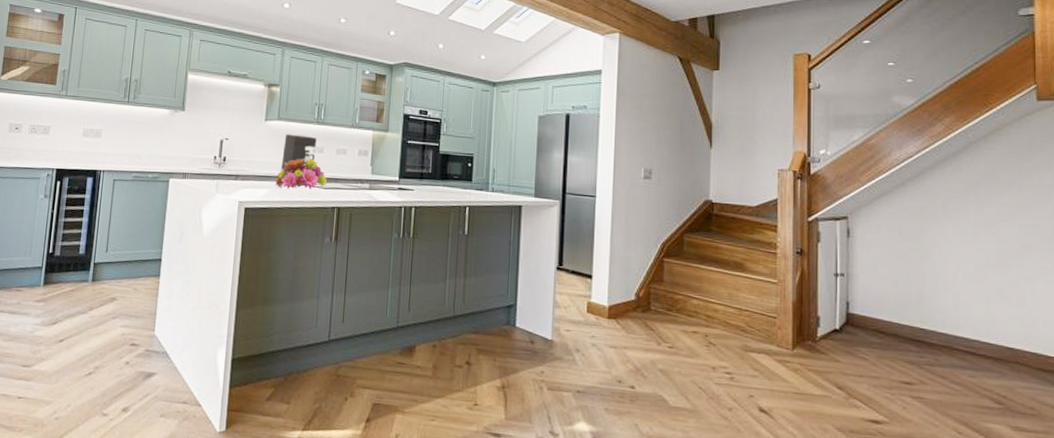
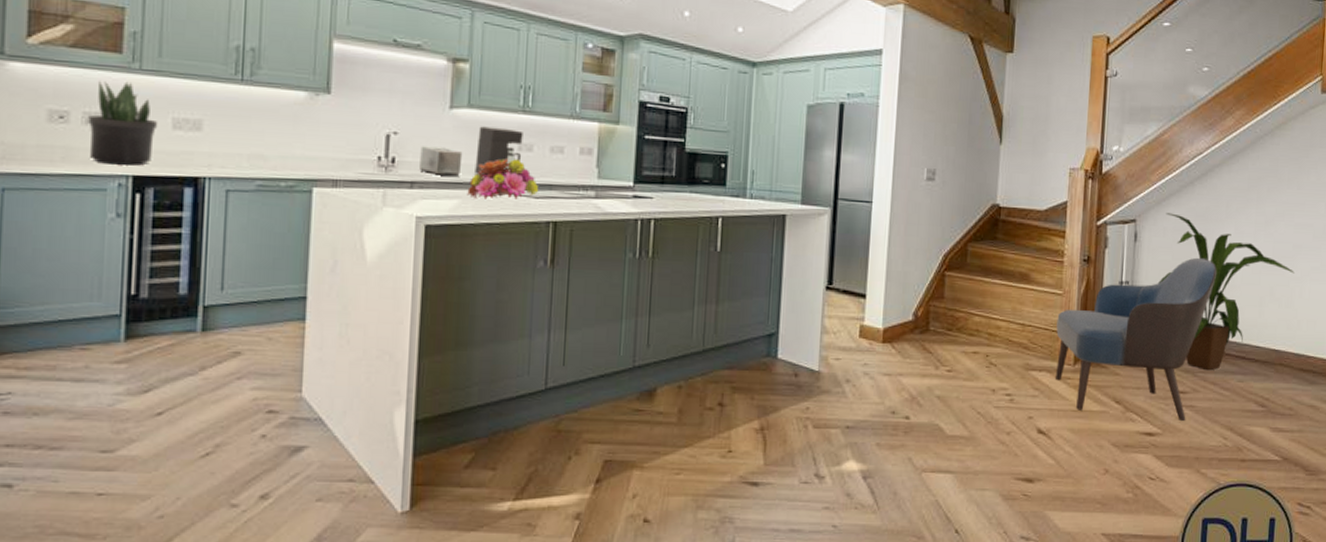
planter: none [32,104,74,162] -> present [88,81,158,166]
toaster: none [242,149,273,172] -> present [419,146,463,177]
armchair: none [773,253,936,411] -> present [1055,257,1217,421]
house plant: none [875,211,1023,364] -> present [1158,213,1294,371]

